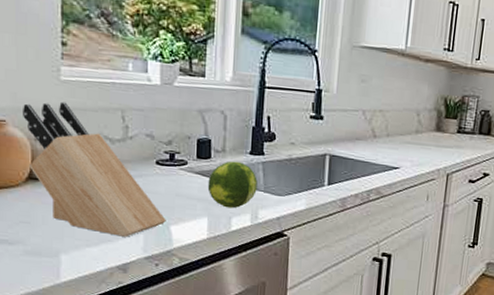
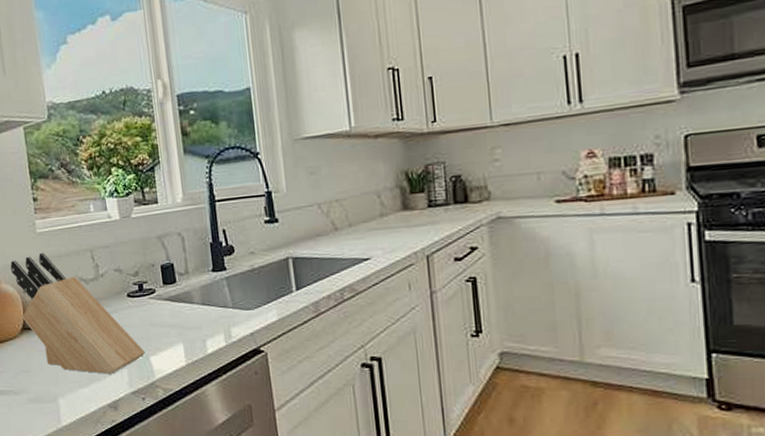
fruit: present [207,161,258,209] -> none [177,281,226,331]

